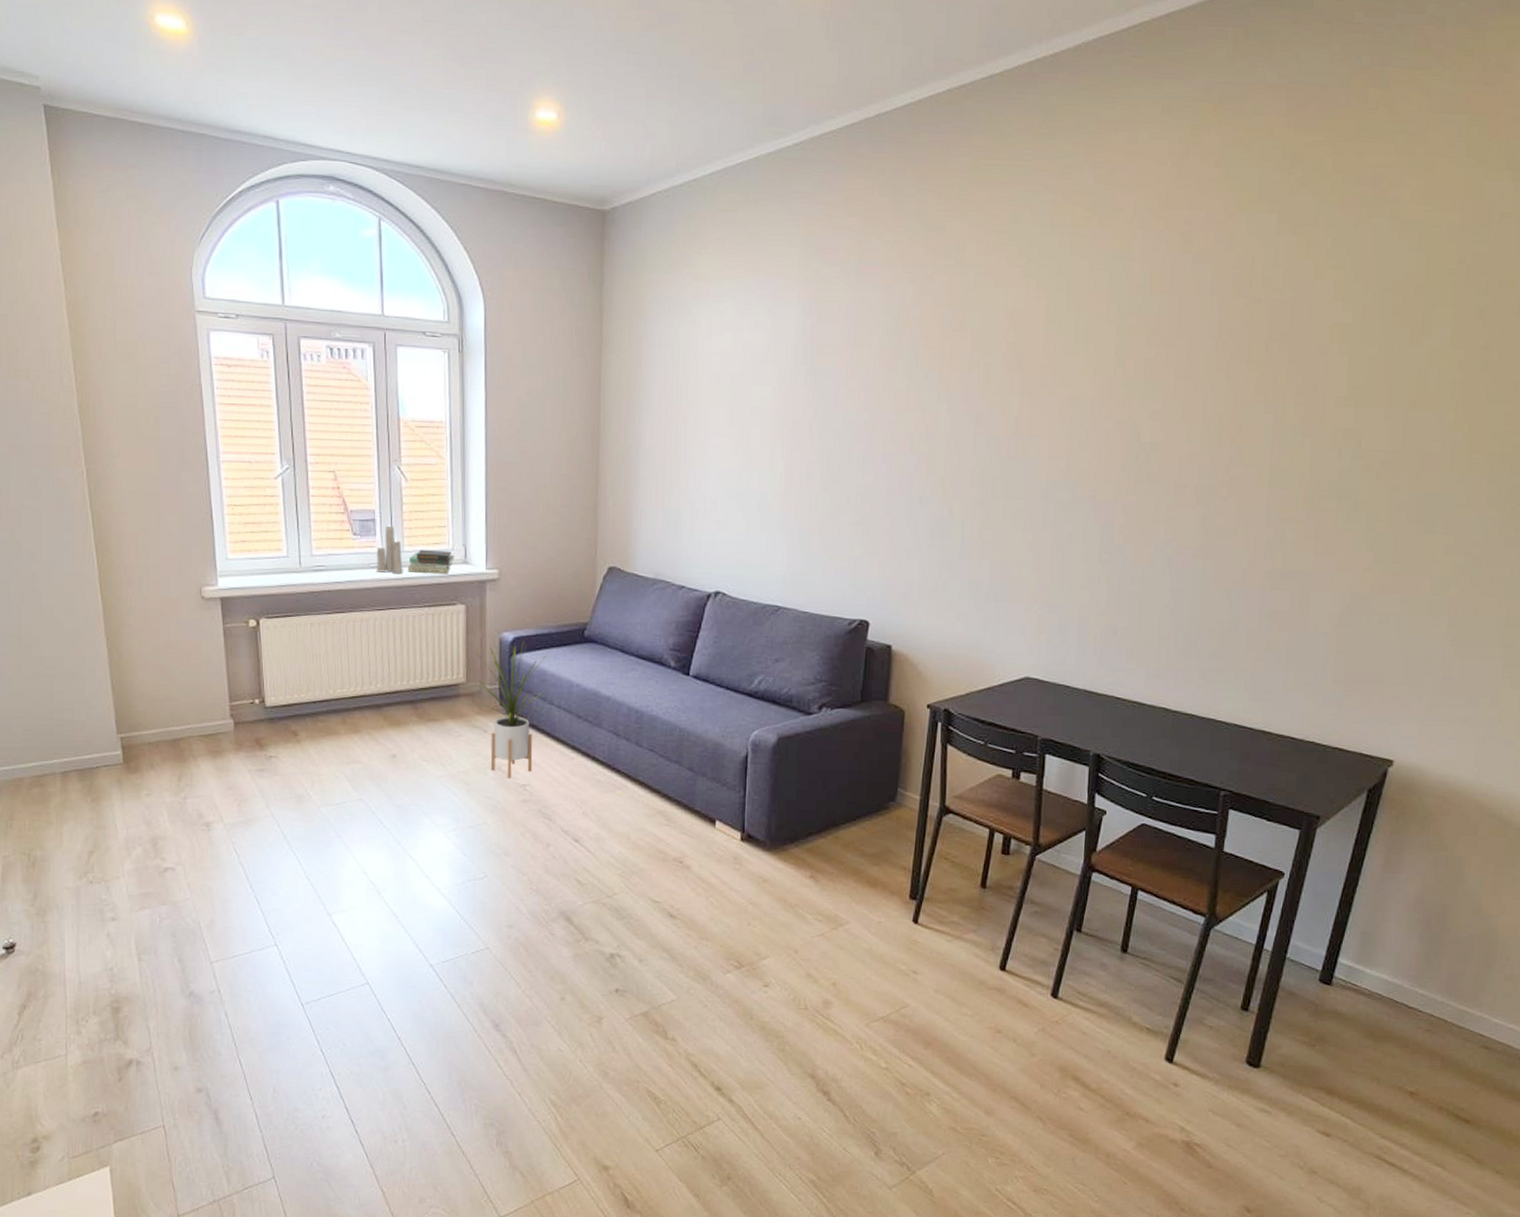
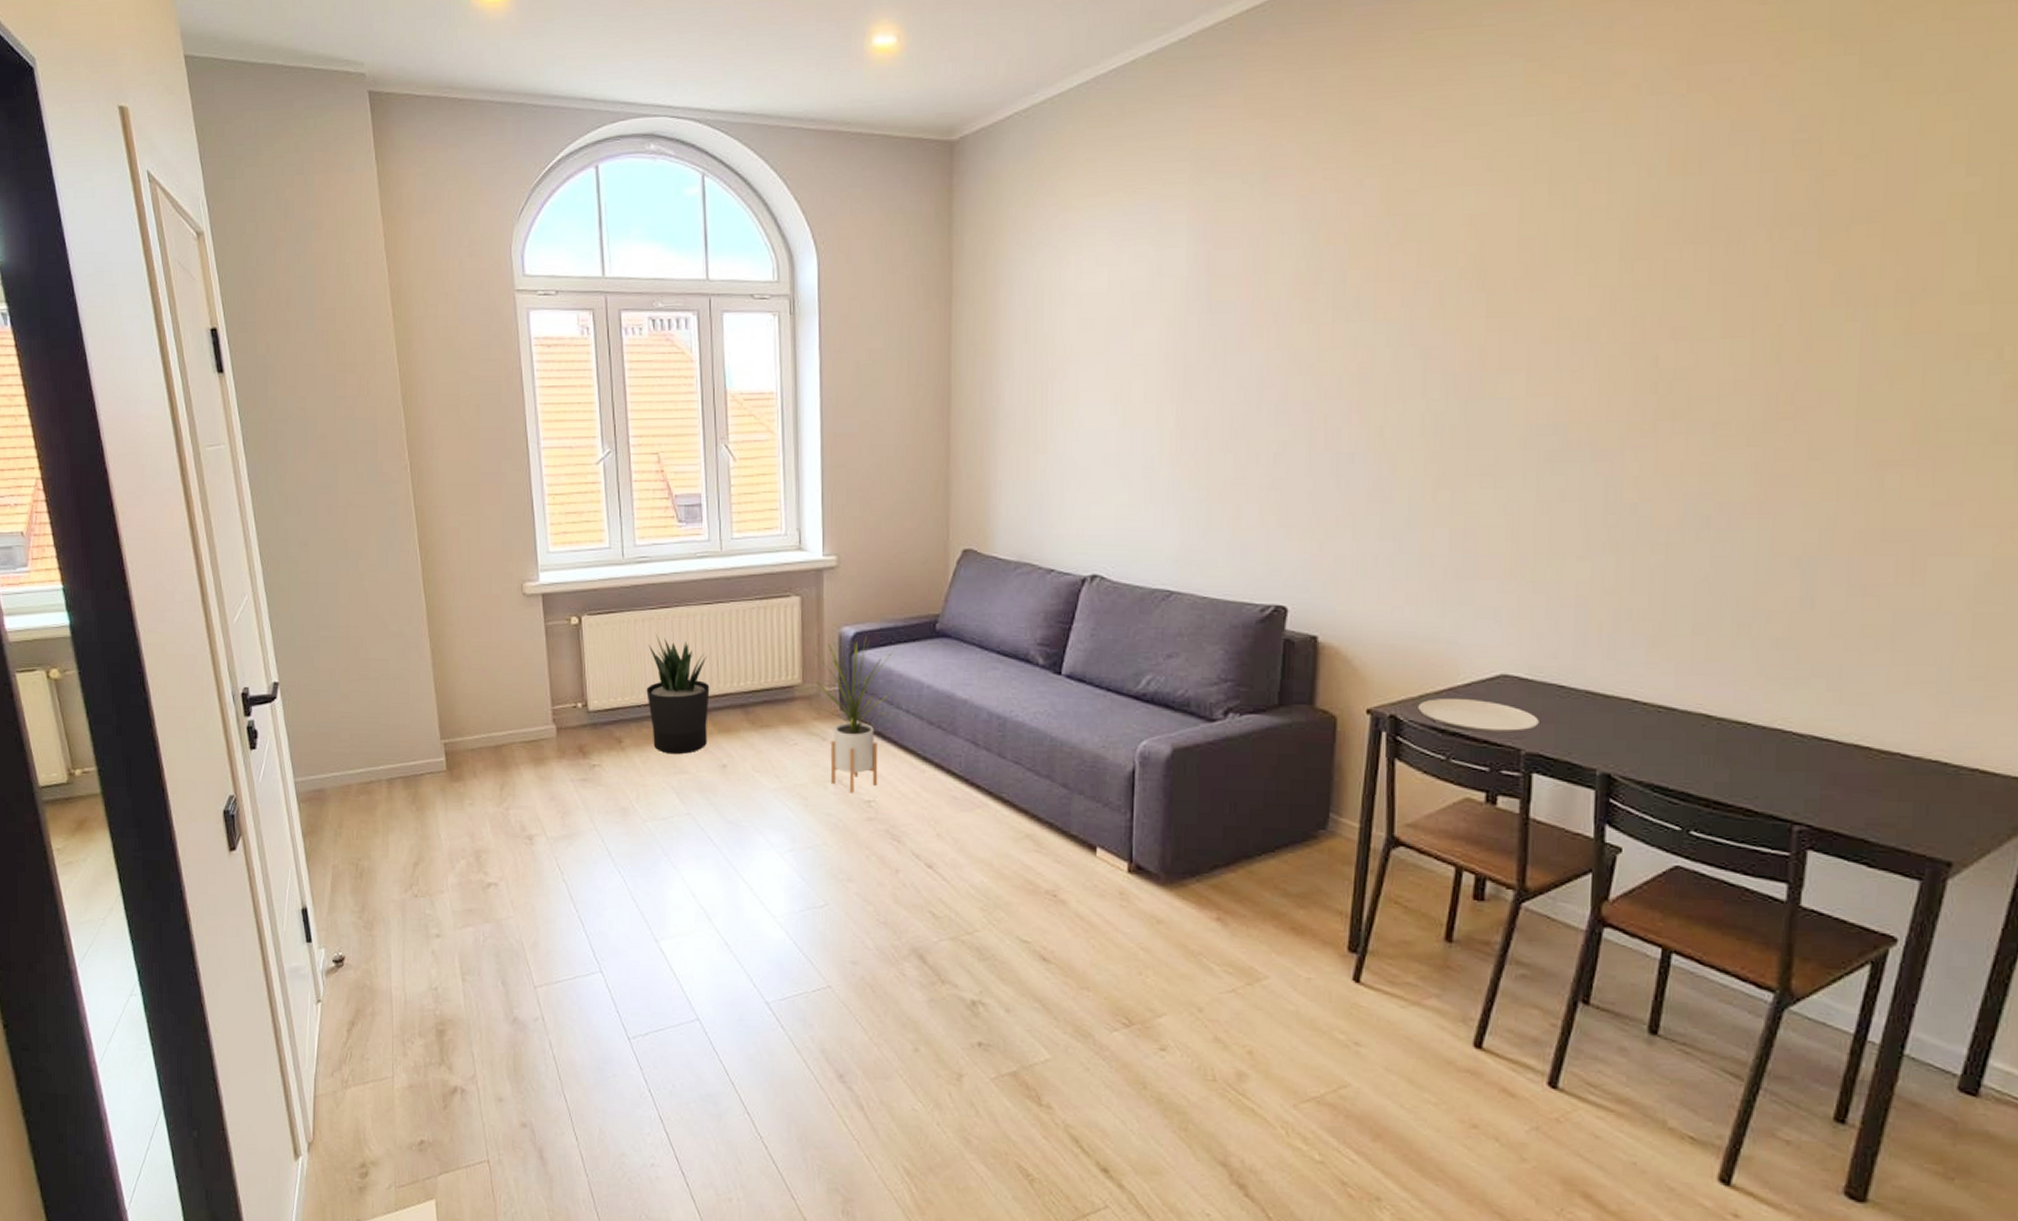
planter: none [322,636,382,745] -> present [646,634,710,754]
candle: present [377,524,403,574] -> none [704,509,732,564]
books: present [407,549,454,575] -> none [736,535,788,563]
plate: none [965,695,1051,724] -> present [1418,697,1539,734]

